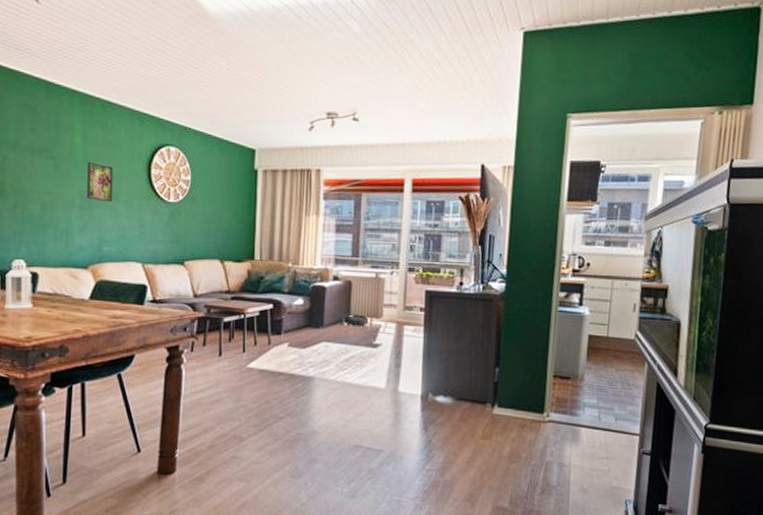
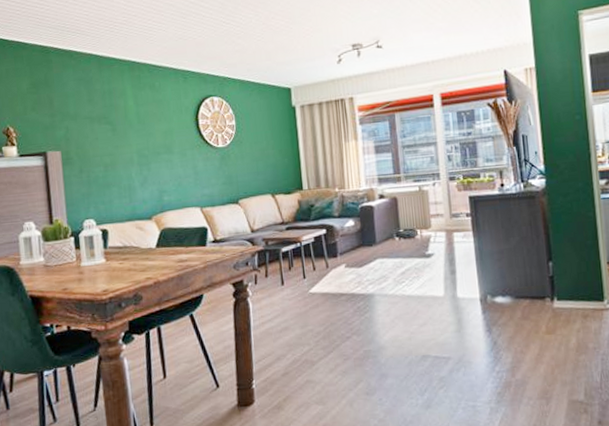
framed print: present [87,161,113,202] -> none [141,121,167,156]

